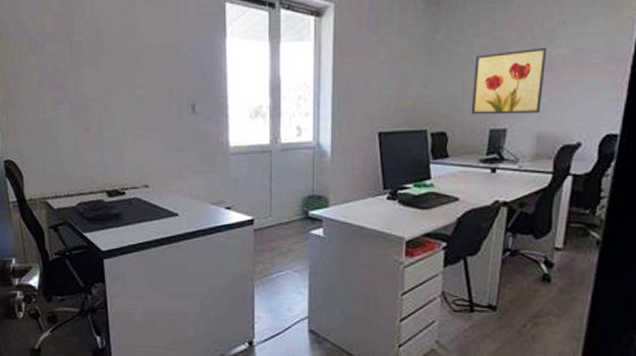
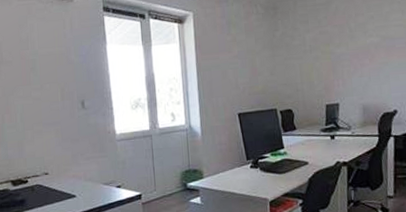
wall art: present [471,47,547,115] -> none [308,37,363,94]

